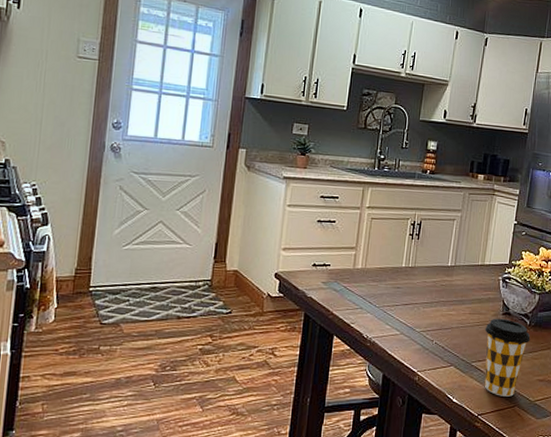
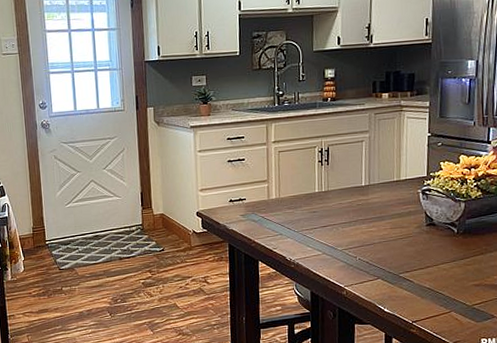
coffee cup: present [484,318,531,397] -> none [409,229,460,303]

